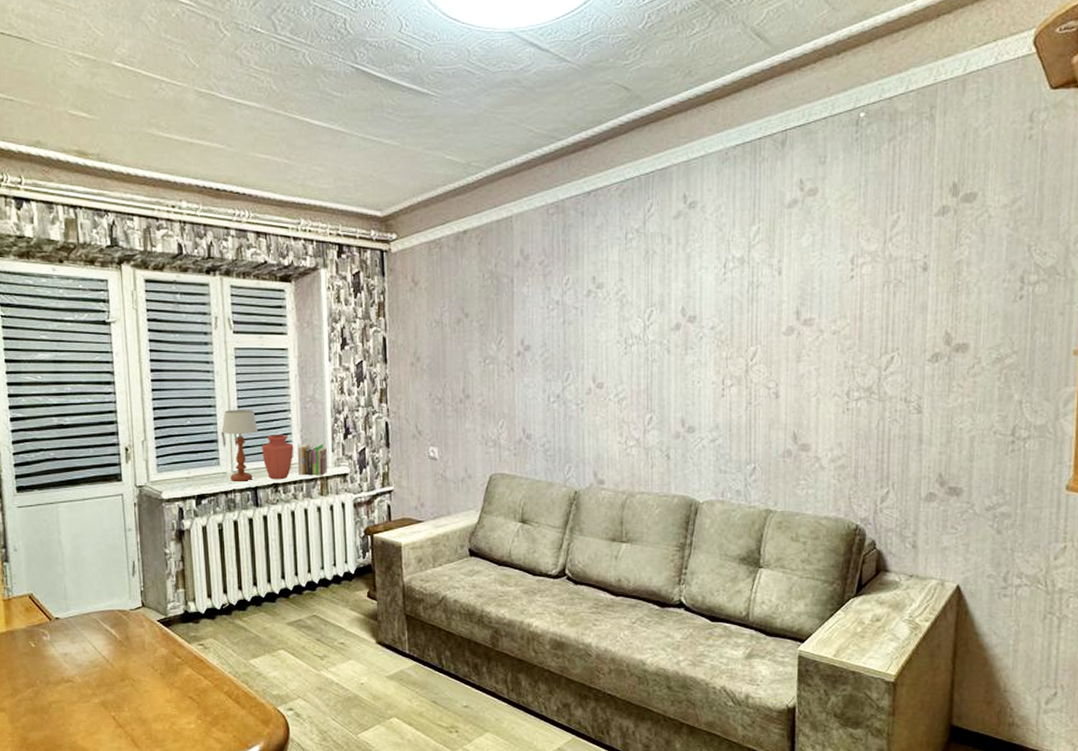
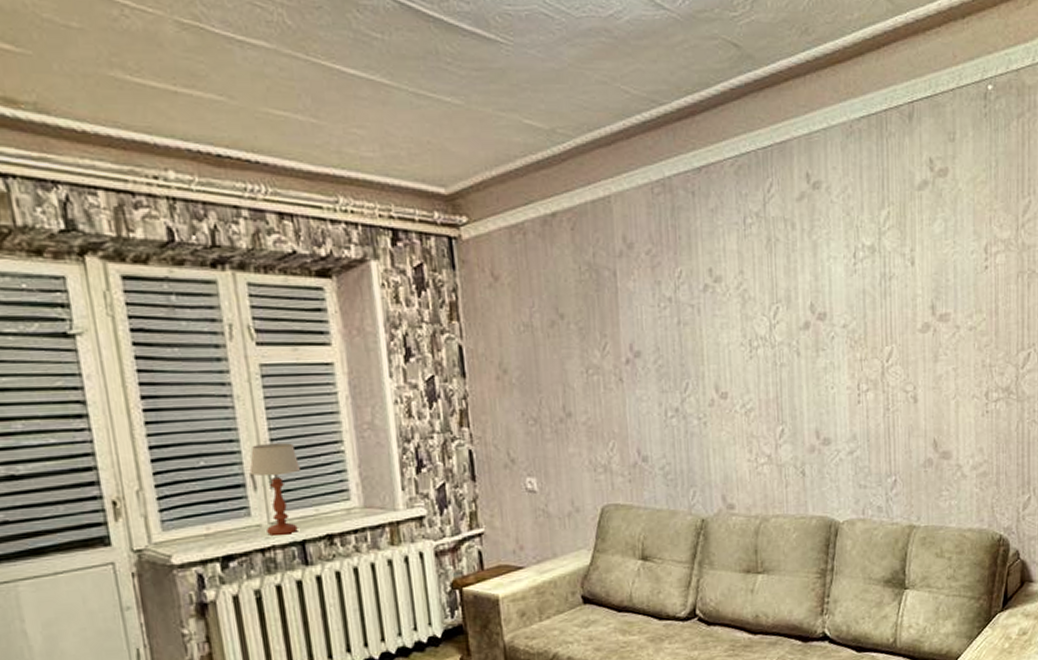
vase: present [262,435,294,480] -> none [307,472,351,530]
books: present [297,443,327,476] -> none [356,481,398,523]

